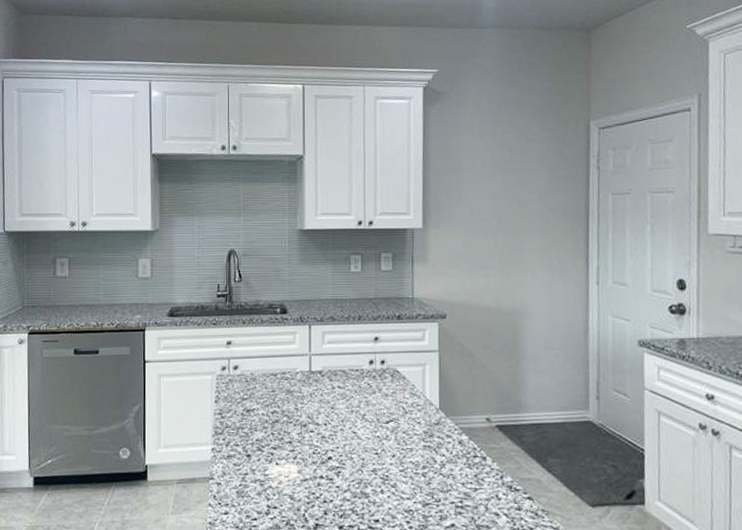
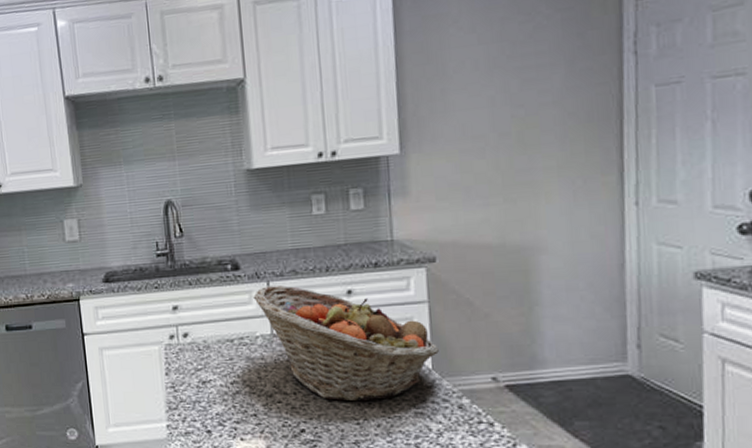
fruit basket: none [297,329,445,434] -> present [253,285,439,402]

